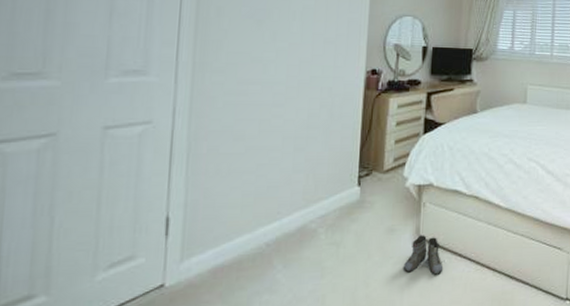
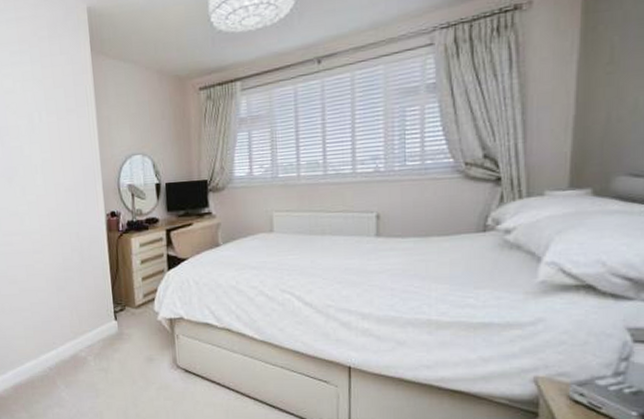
boots: present [404,235,444,276] -> none [166,364,204,402]

